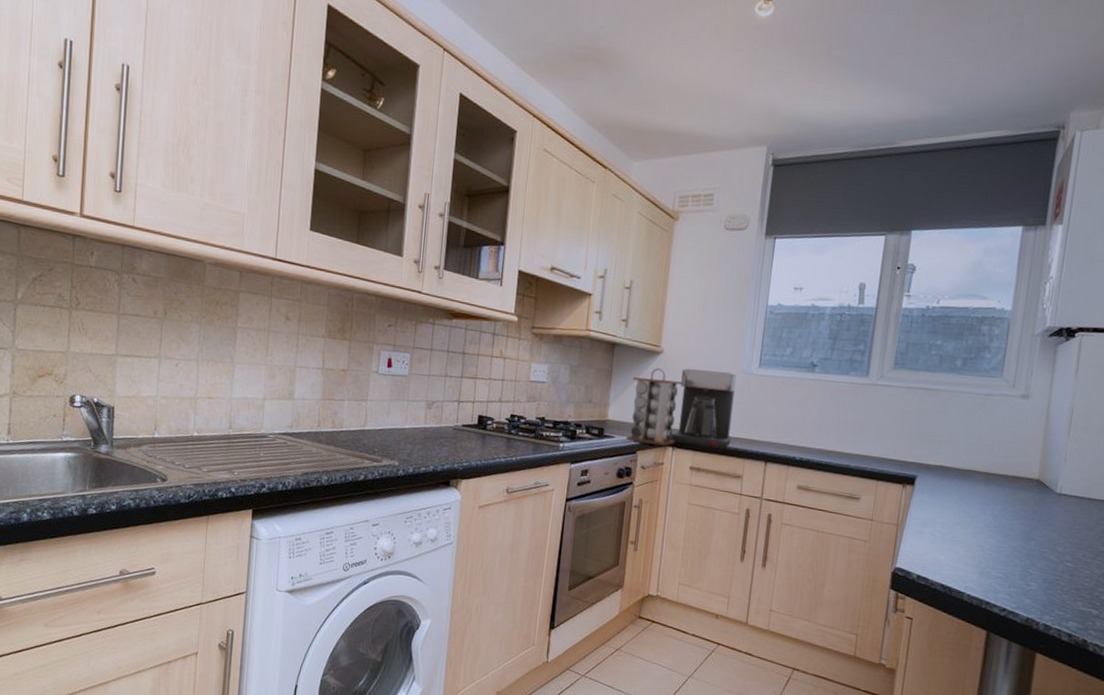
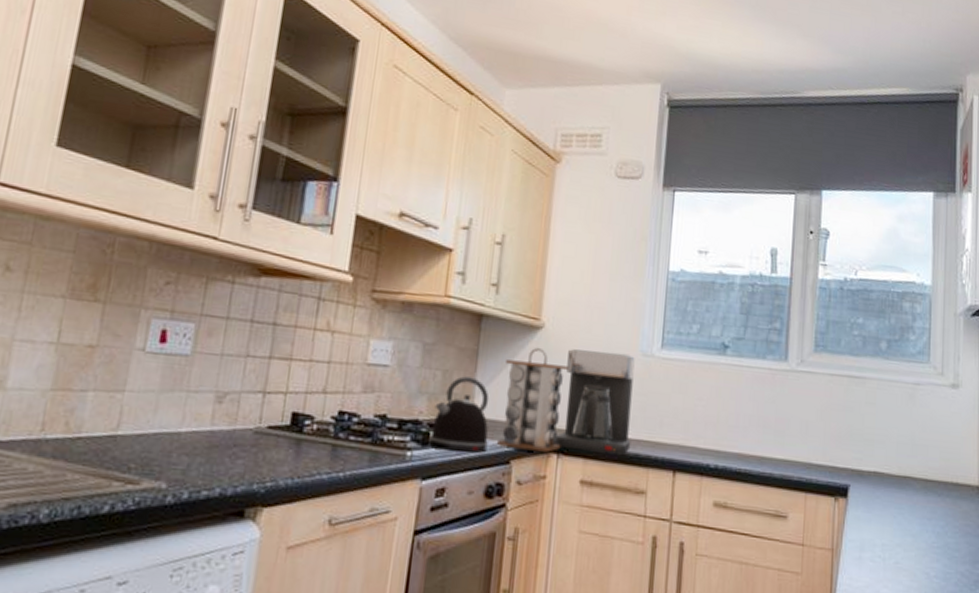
kettle: none [576,390,621,445] -> present [429,376,490,453]

